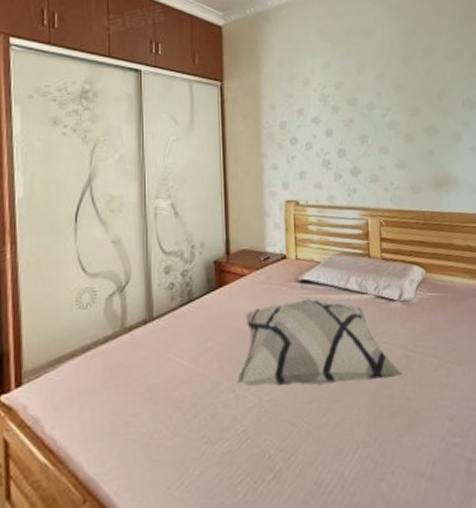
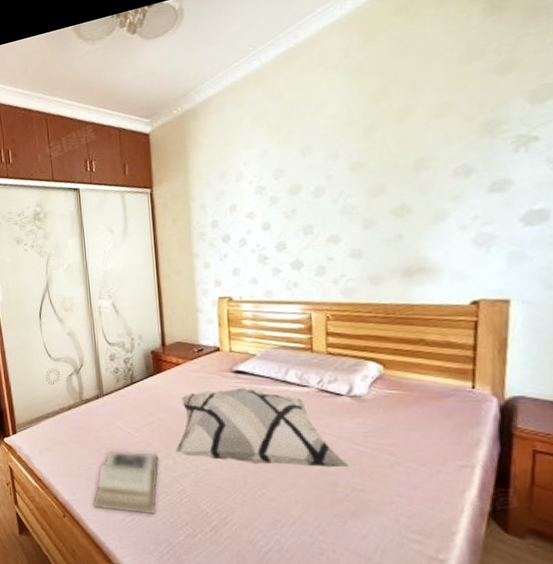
book: none [128,387,219,481] -> present [92,449,160,515]

